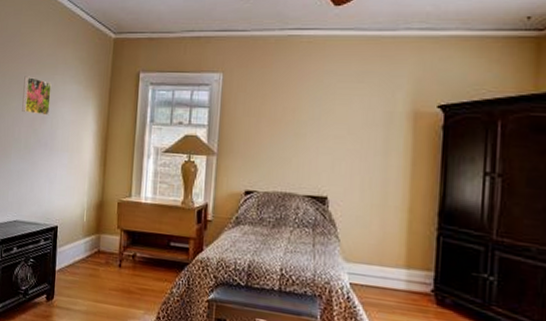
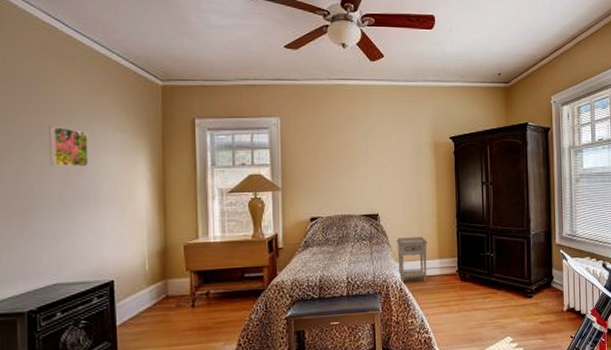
nightstand: none [347,231,391,298] -> present [396,237,427,284]

